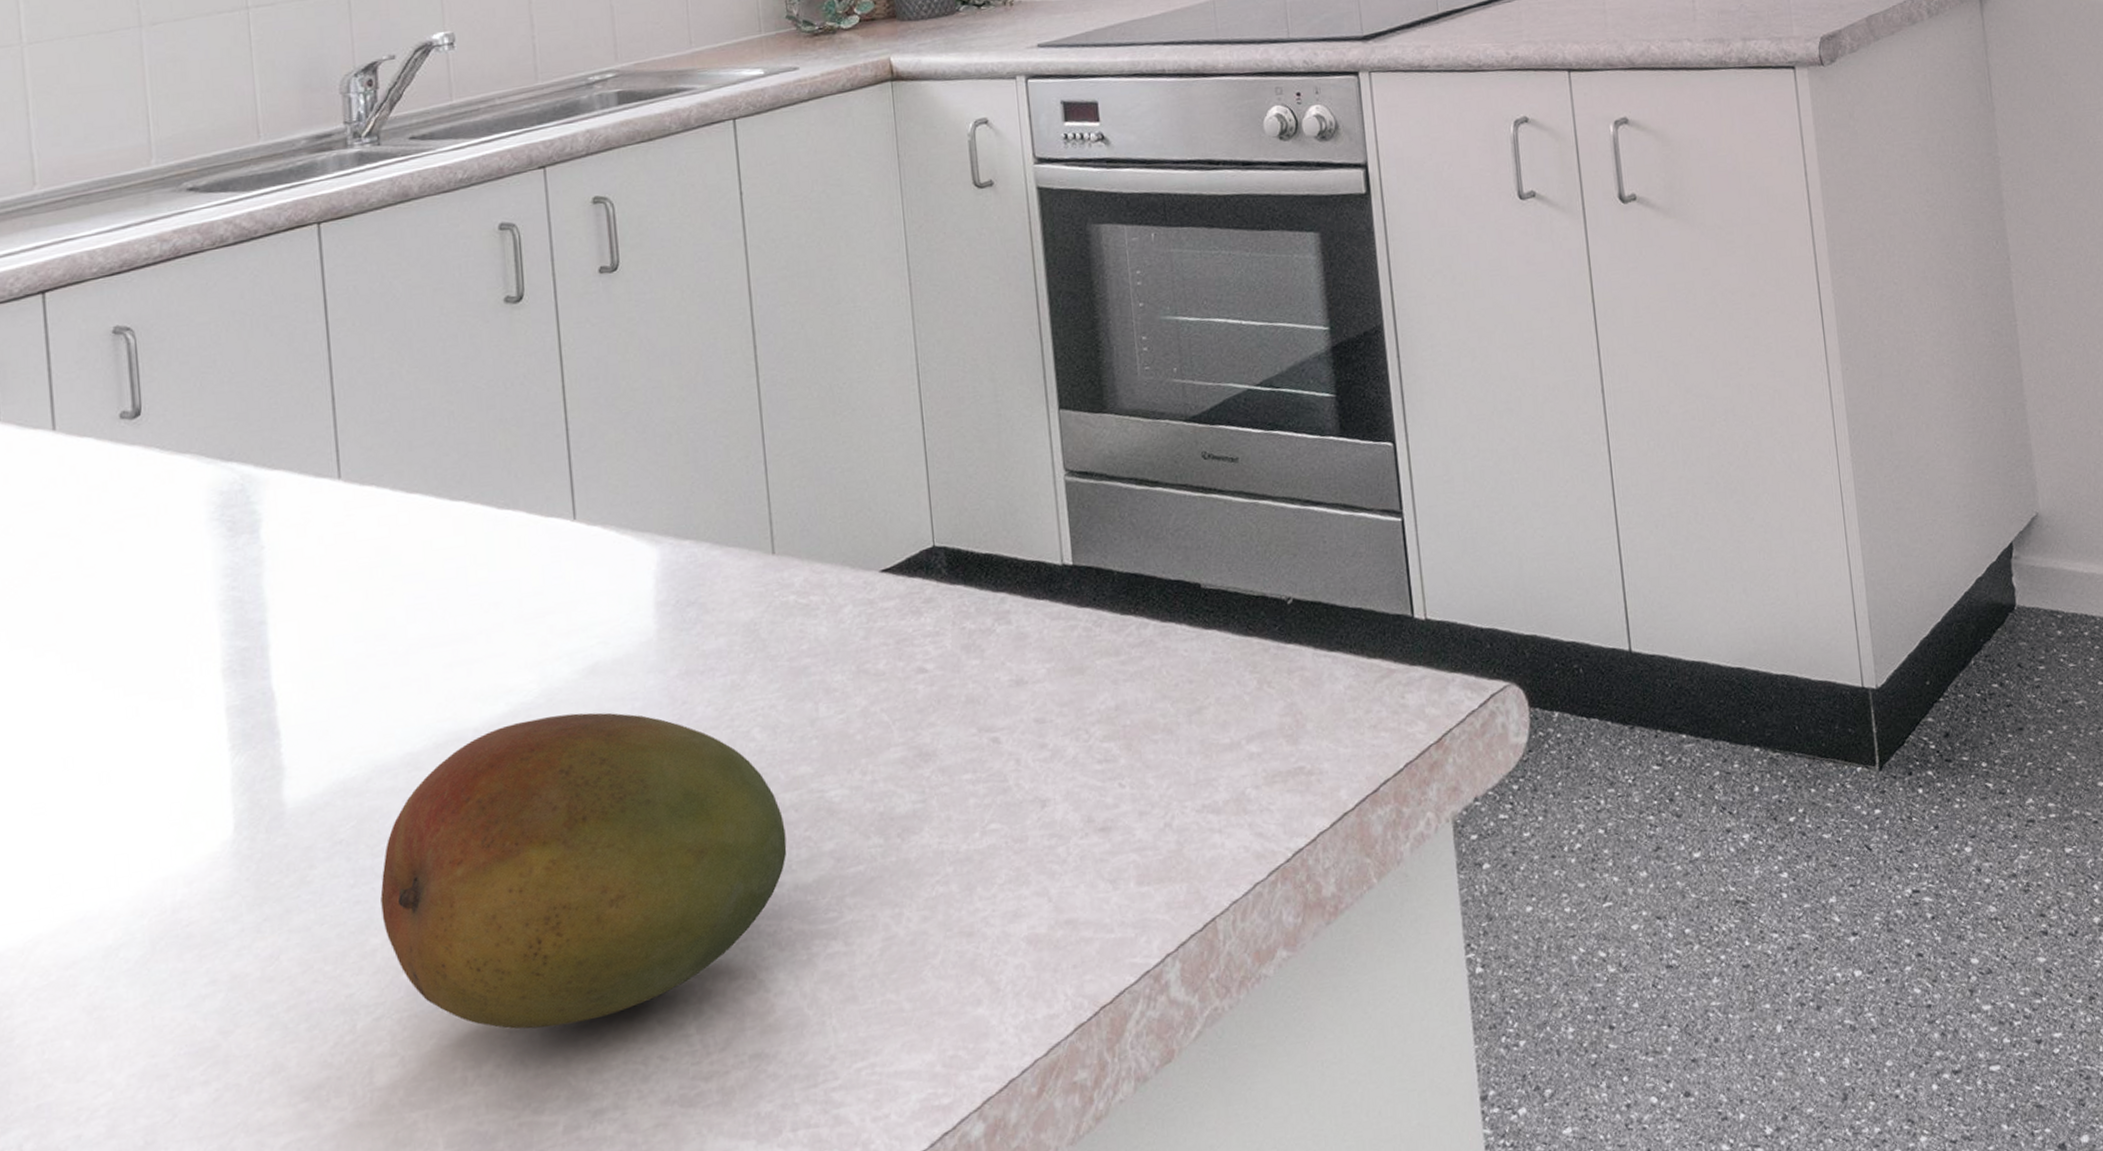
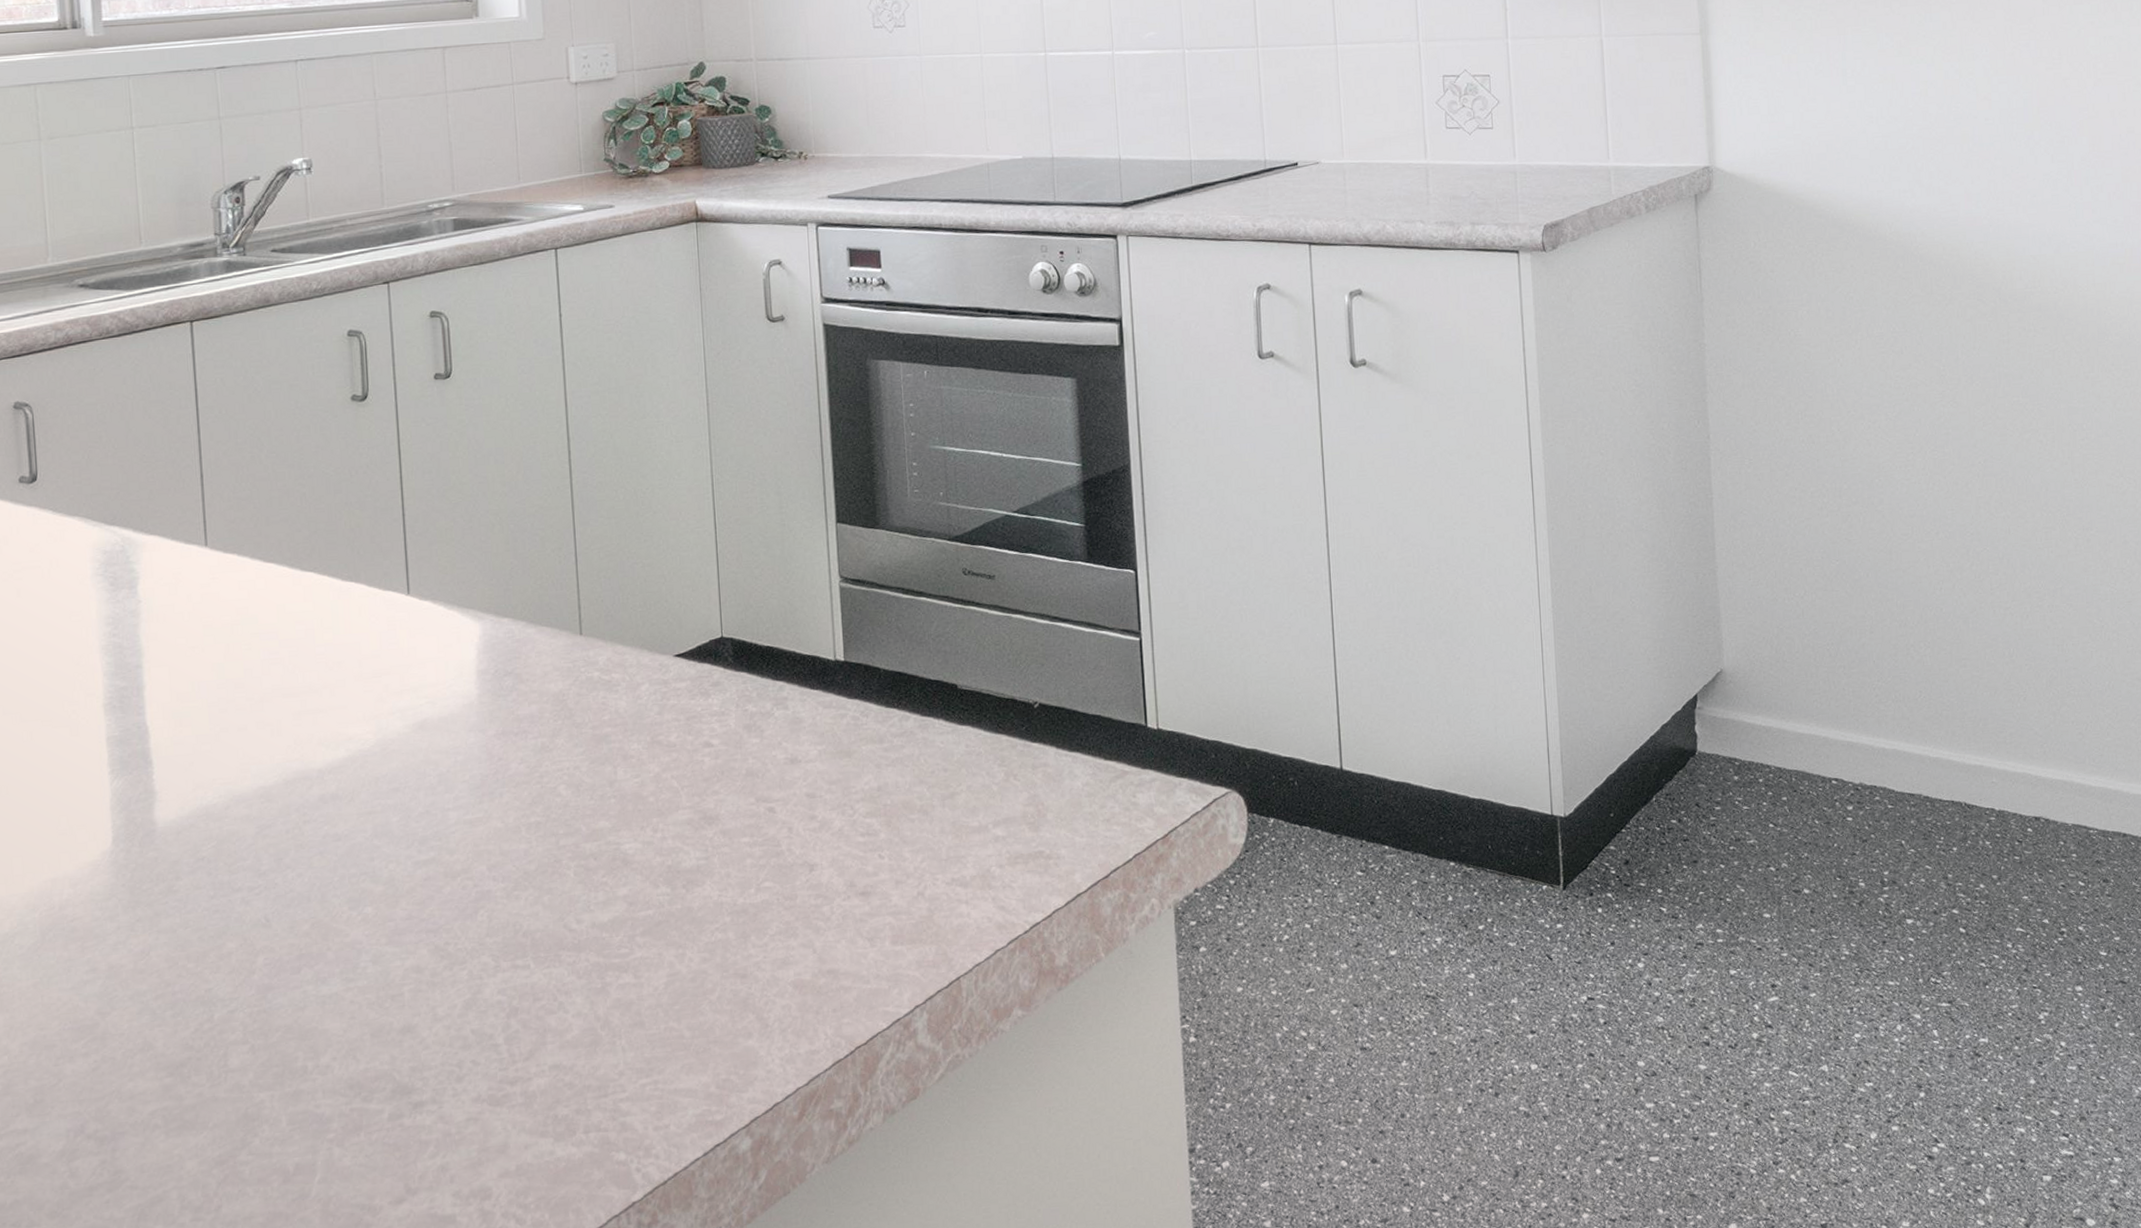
fruit: present [380,712,787,1029] -> none [236,762,586,1030]

